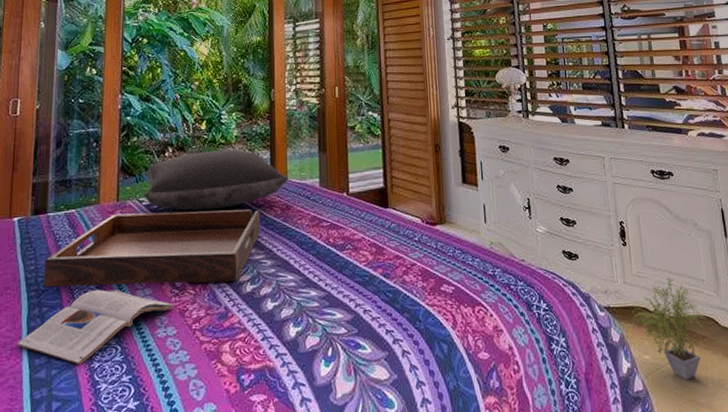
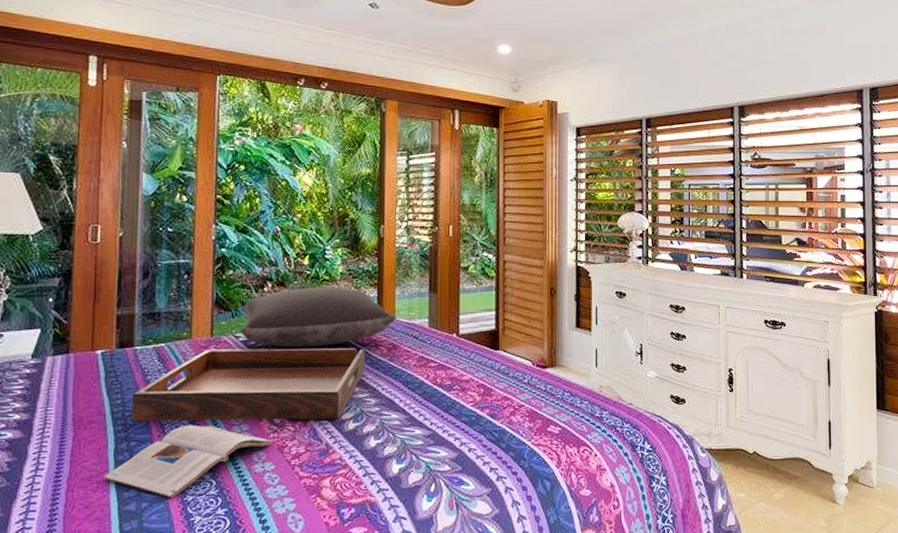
potted plant: present [632,277,708,380] -> none [731,422,803,516]

